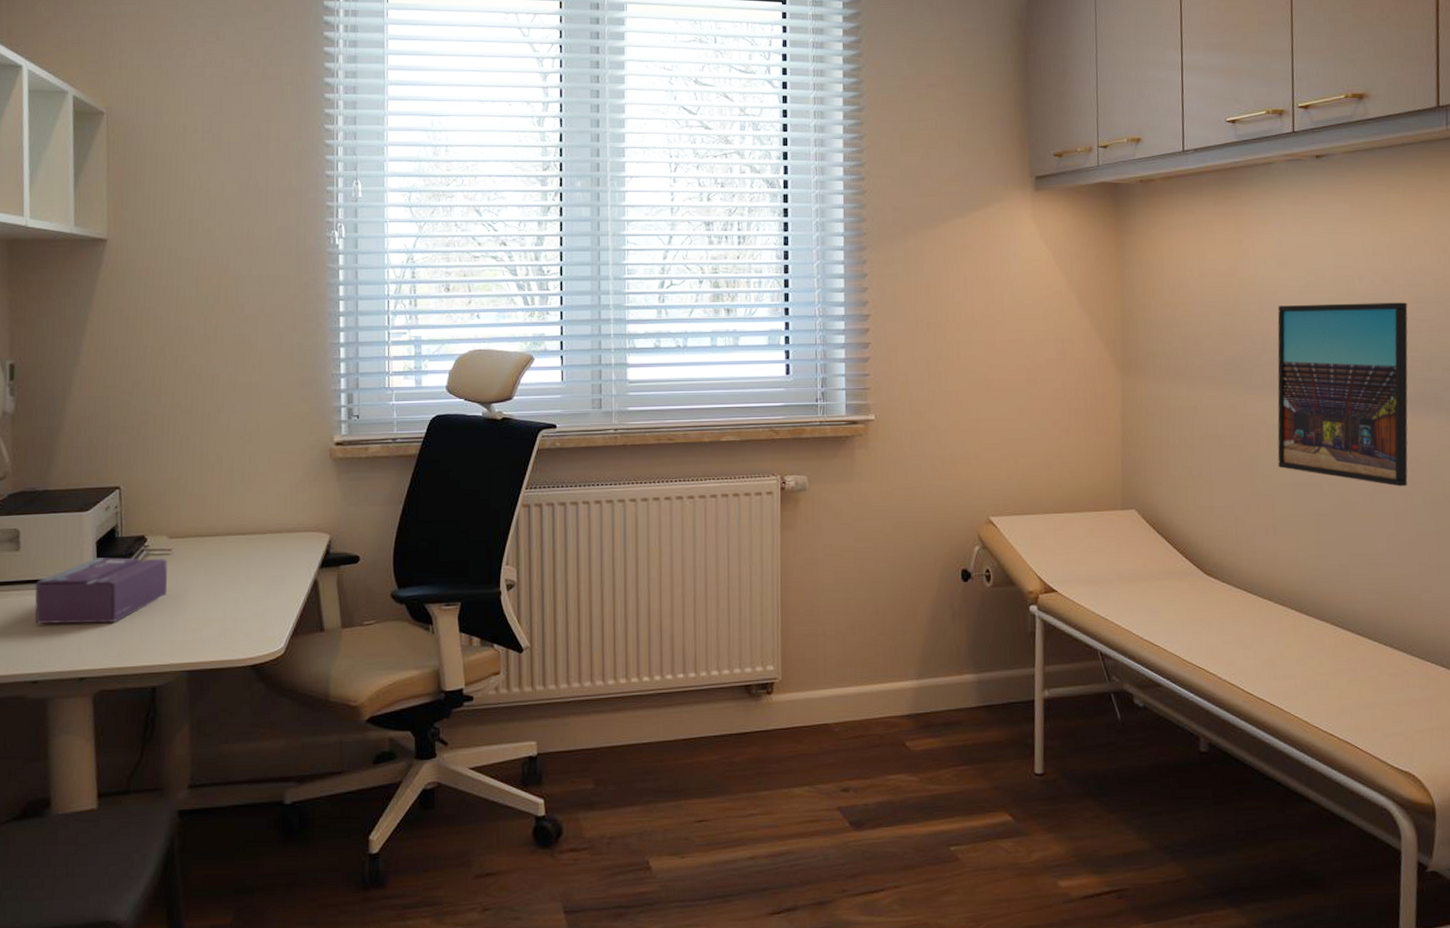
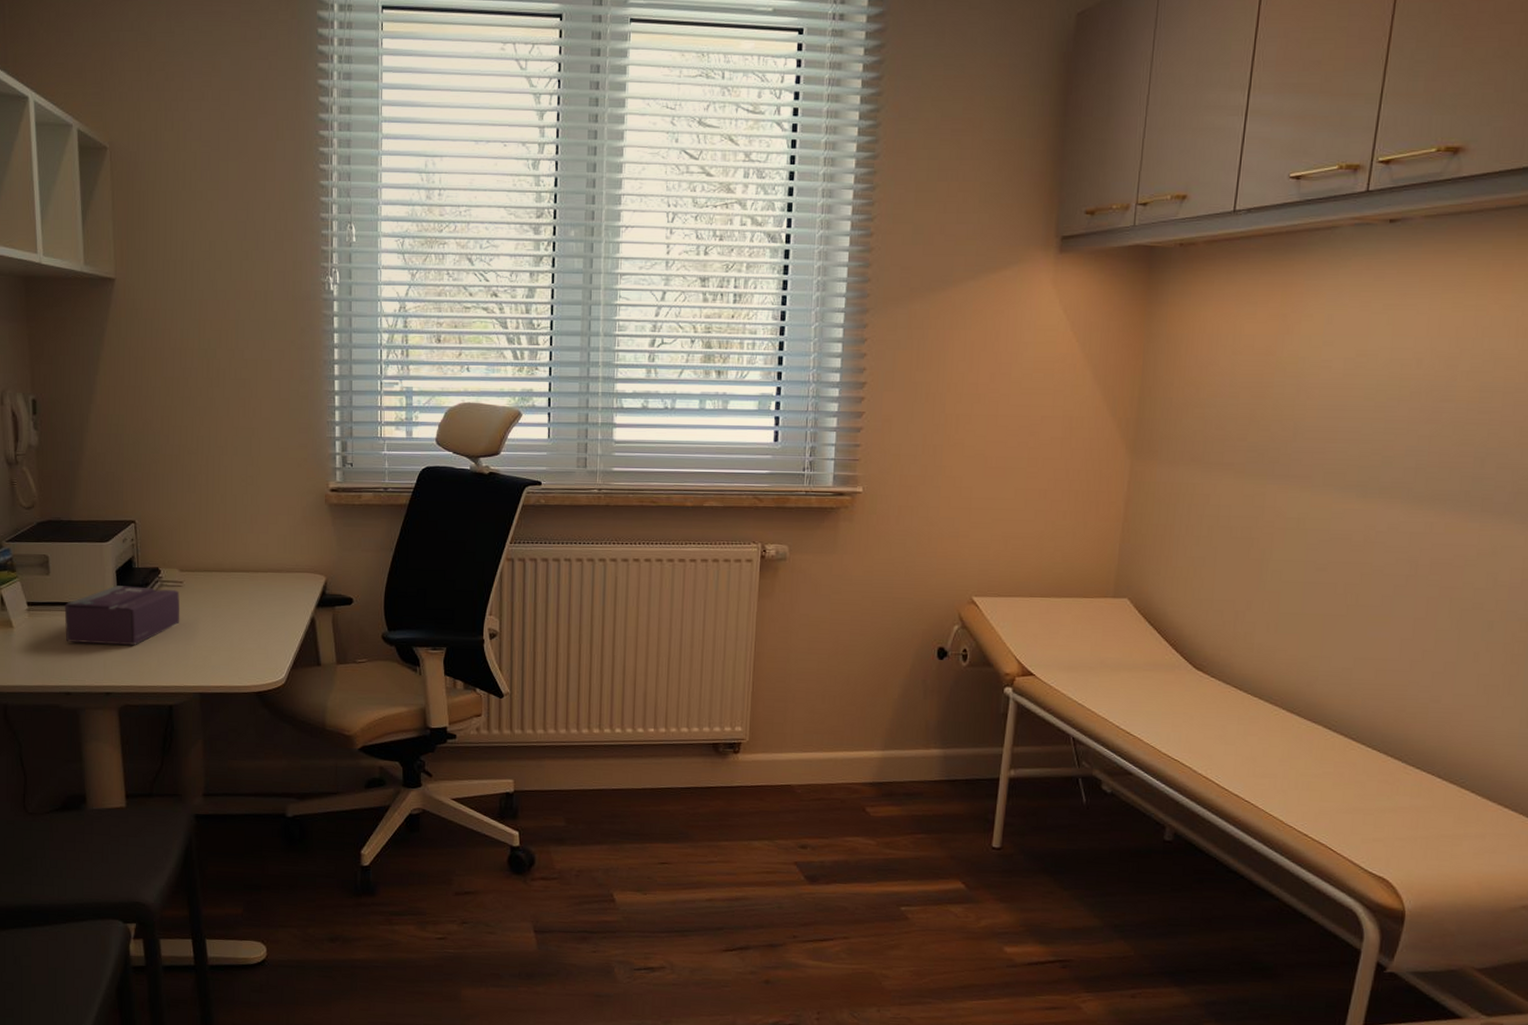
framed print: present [1277,302,1408,487] -> none [1291,389,1469,591]

